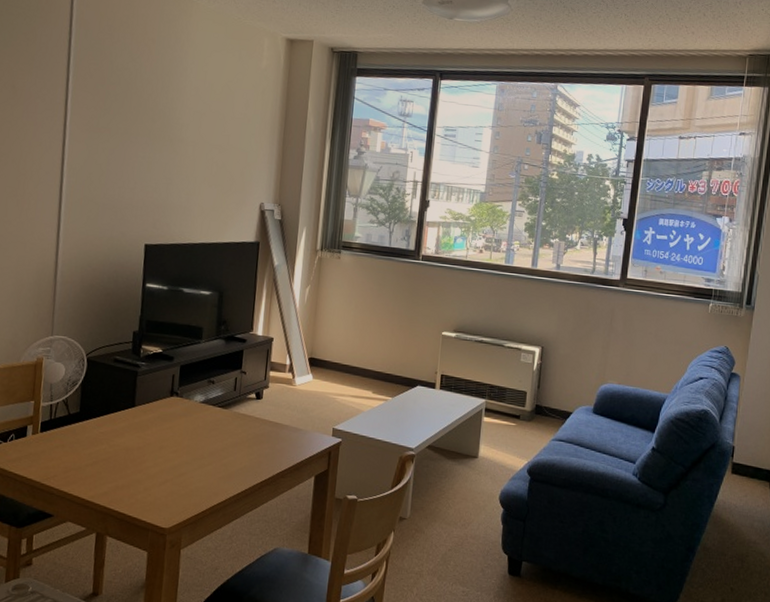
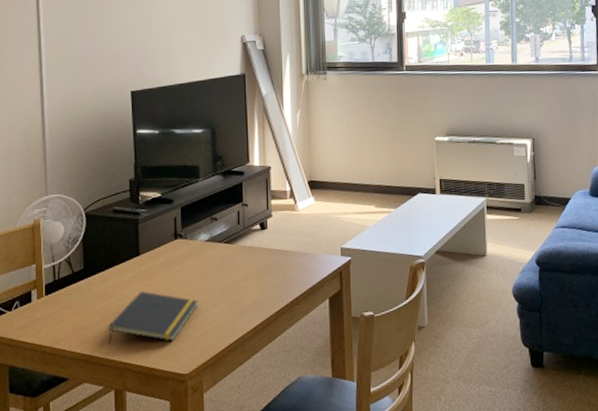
notepad: none [95,442,187,495] -> present [108,291,198,345]

